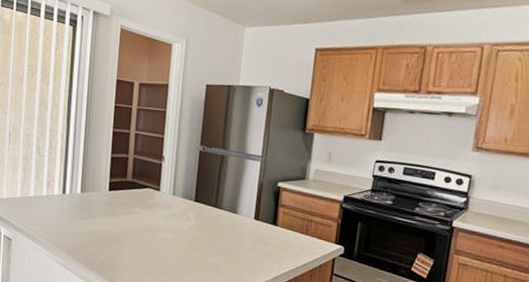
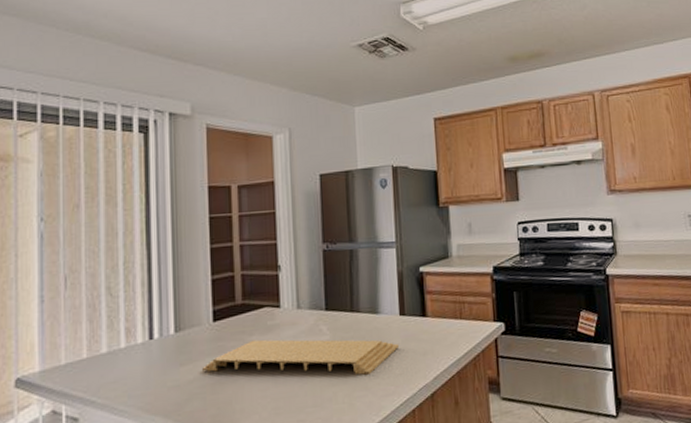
cutting board: none [97,212,250,261] -> present [202,339,400,375]

